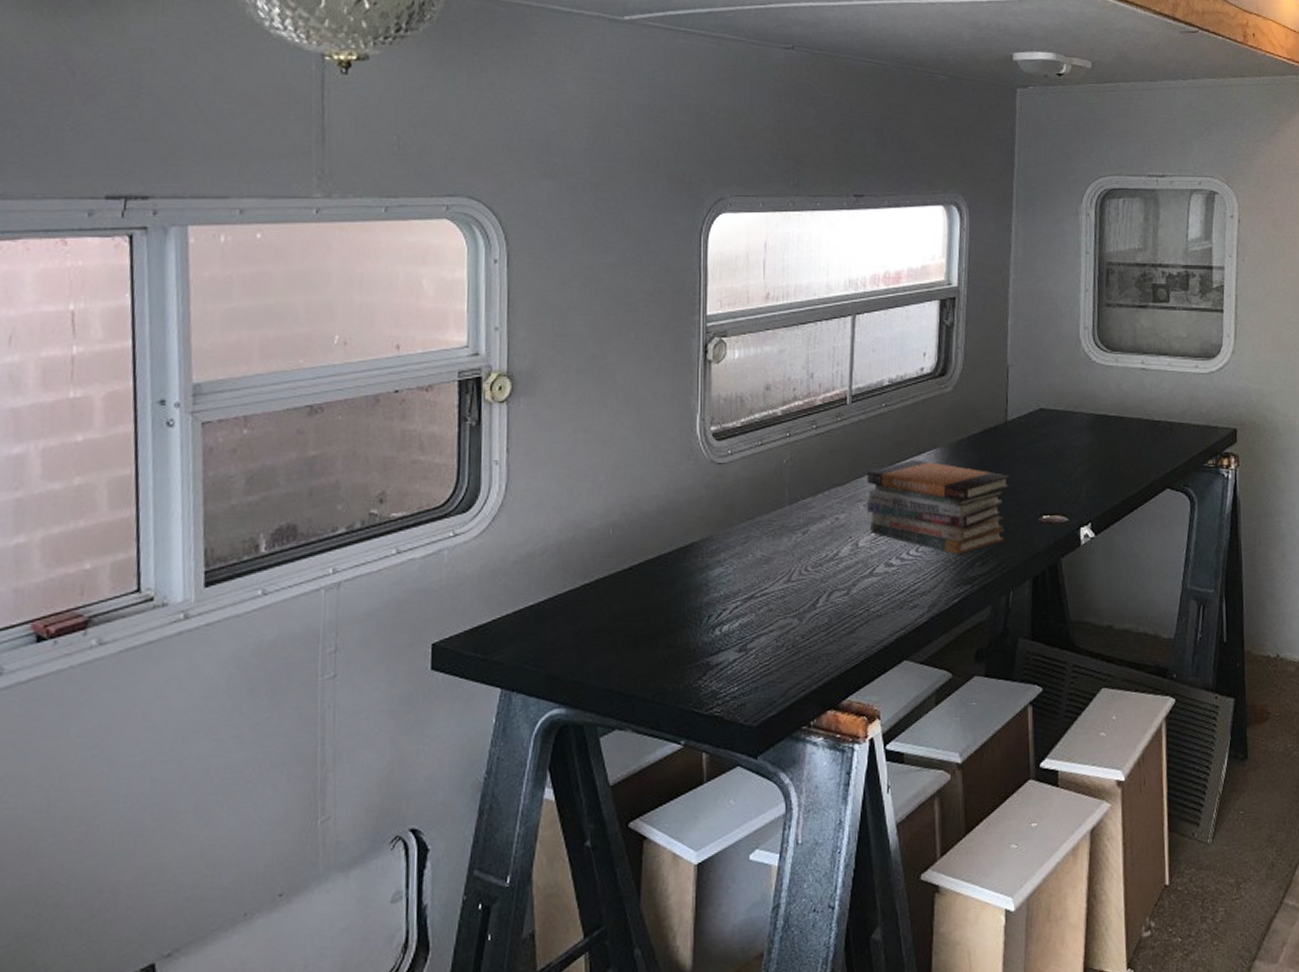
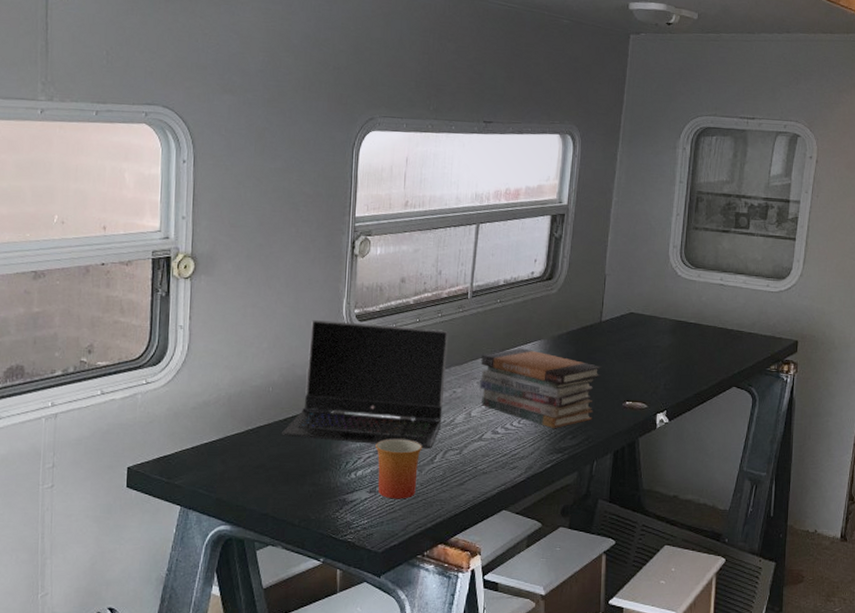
laptop computer: none [627,442,826,591] -> present [282,320,448,448]
mug: none [744,581,801,658] -> present [375,439,422,499]

